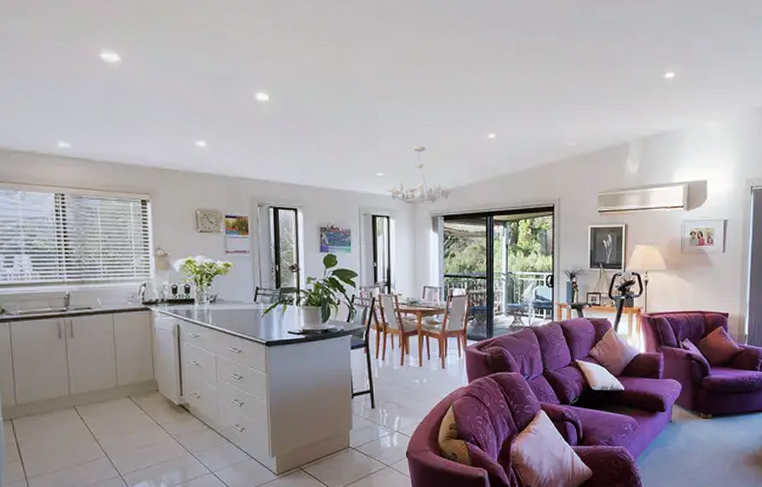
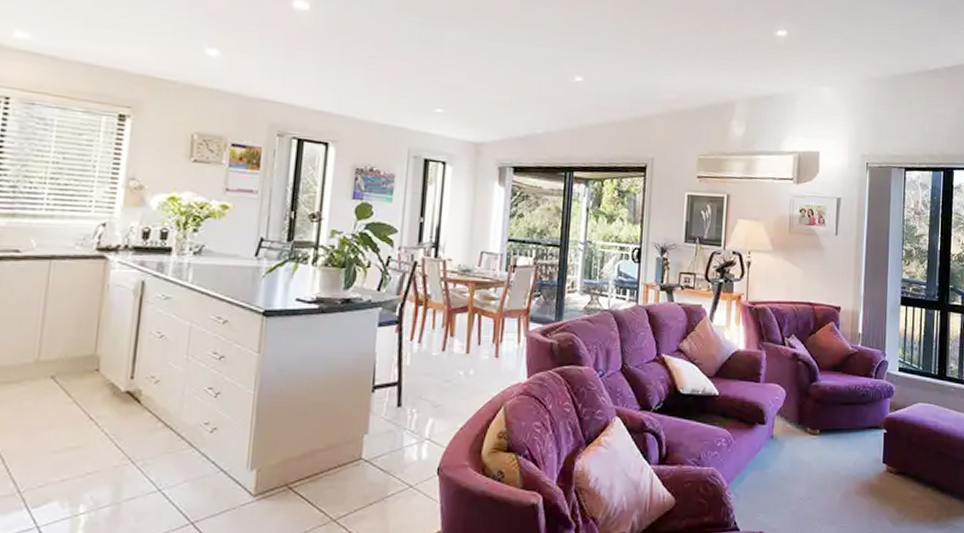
chandelier: present [386,145,454,204] -> none [444,81,529,152]

